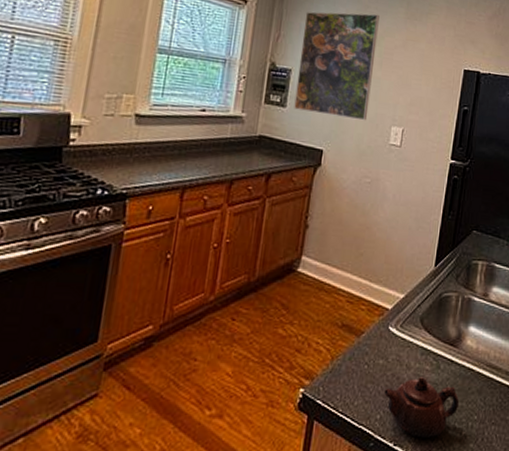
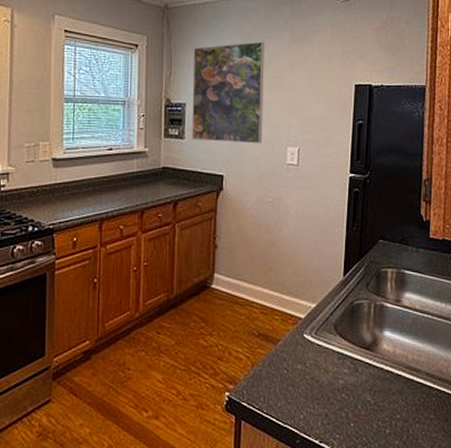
teapot: present [384,377,460,438] -> none [305,380,381,435]

